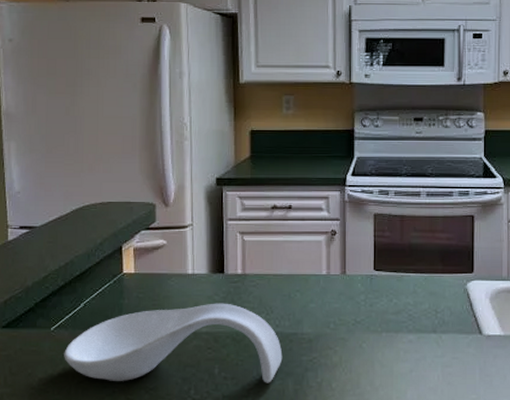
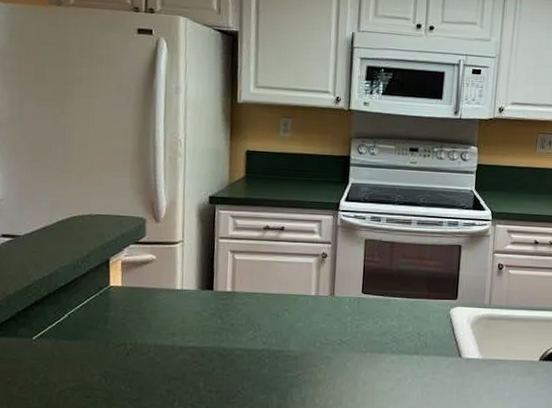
spoon rest: present [64,303,283,383] -> none [45,318,268,397]

